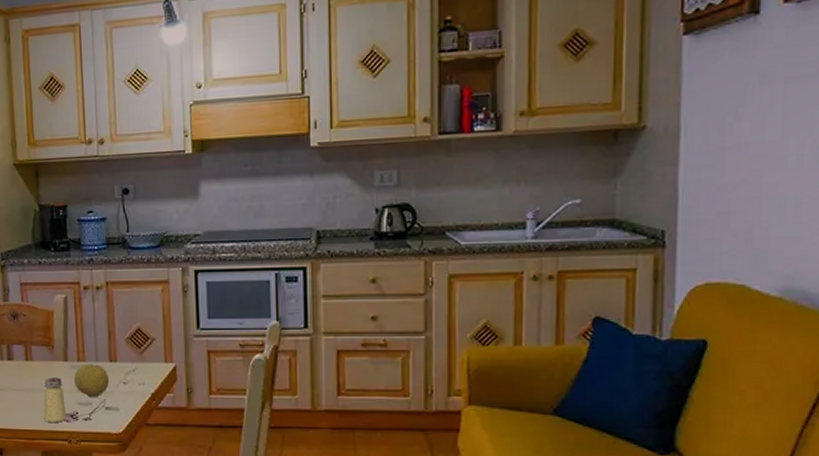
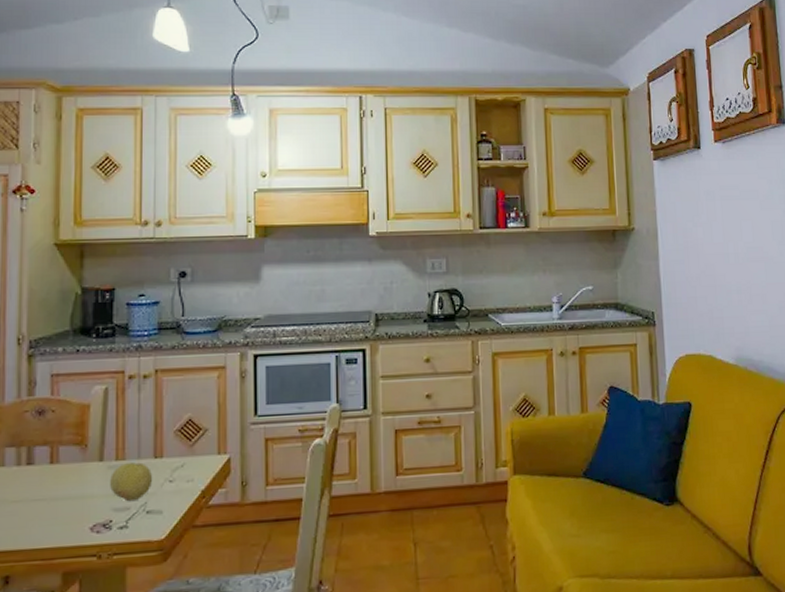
saltshaker: present [43,378,66,424] -> none [67,481,97,537]

